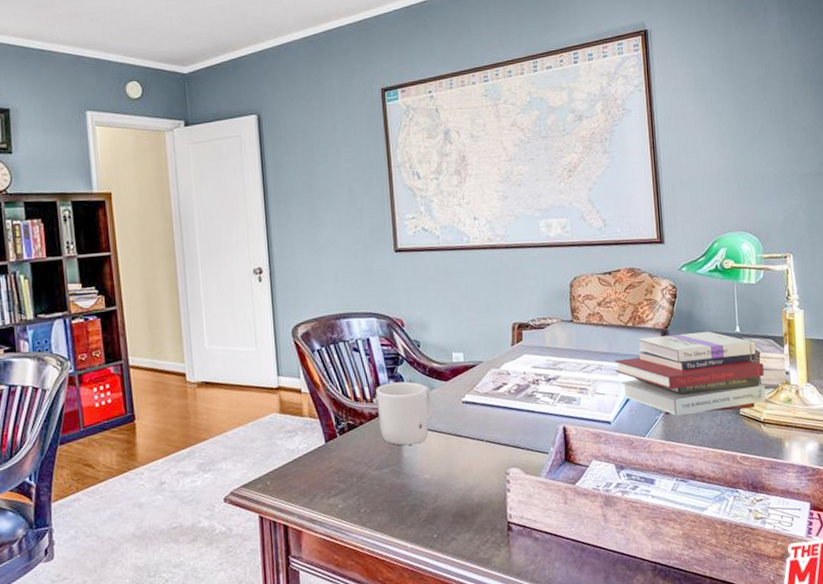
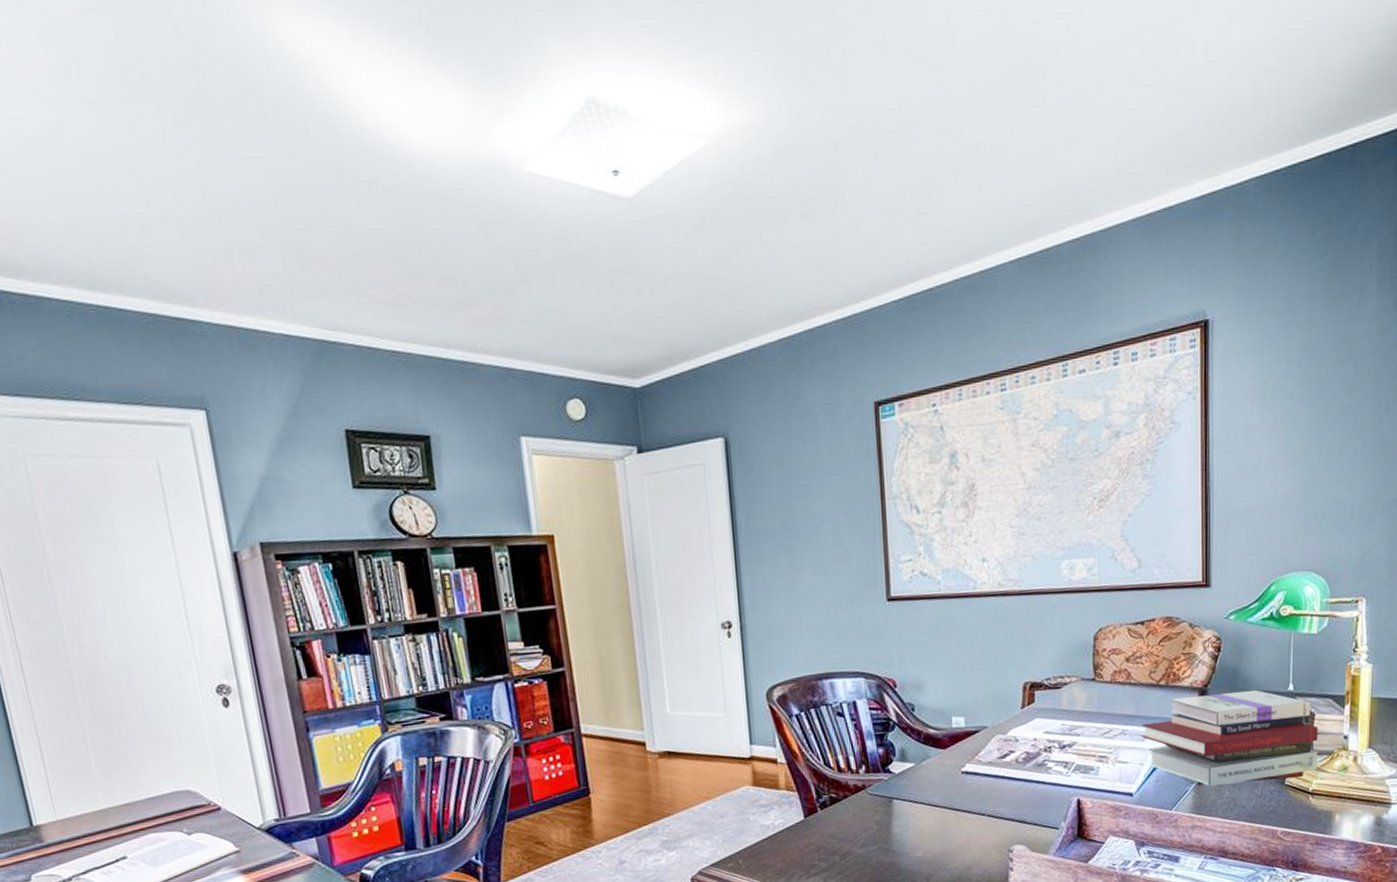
mug: present [376,381,434,446] -> none [862,749,929,821]

